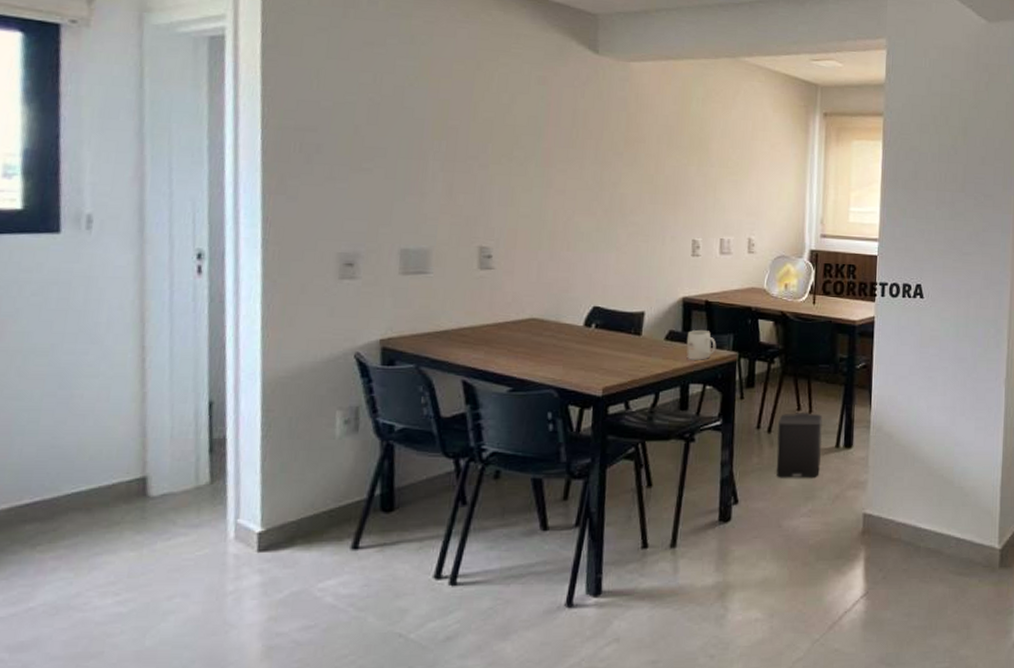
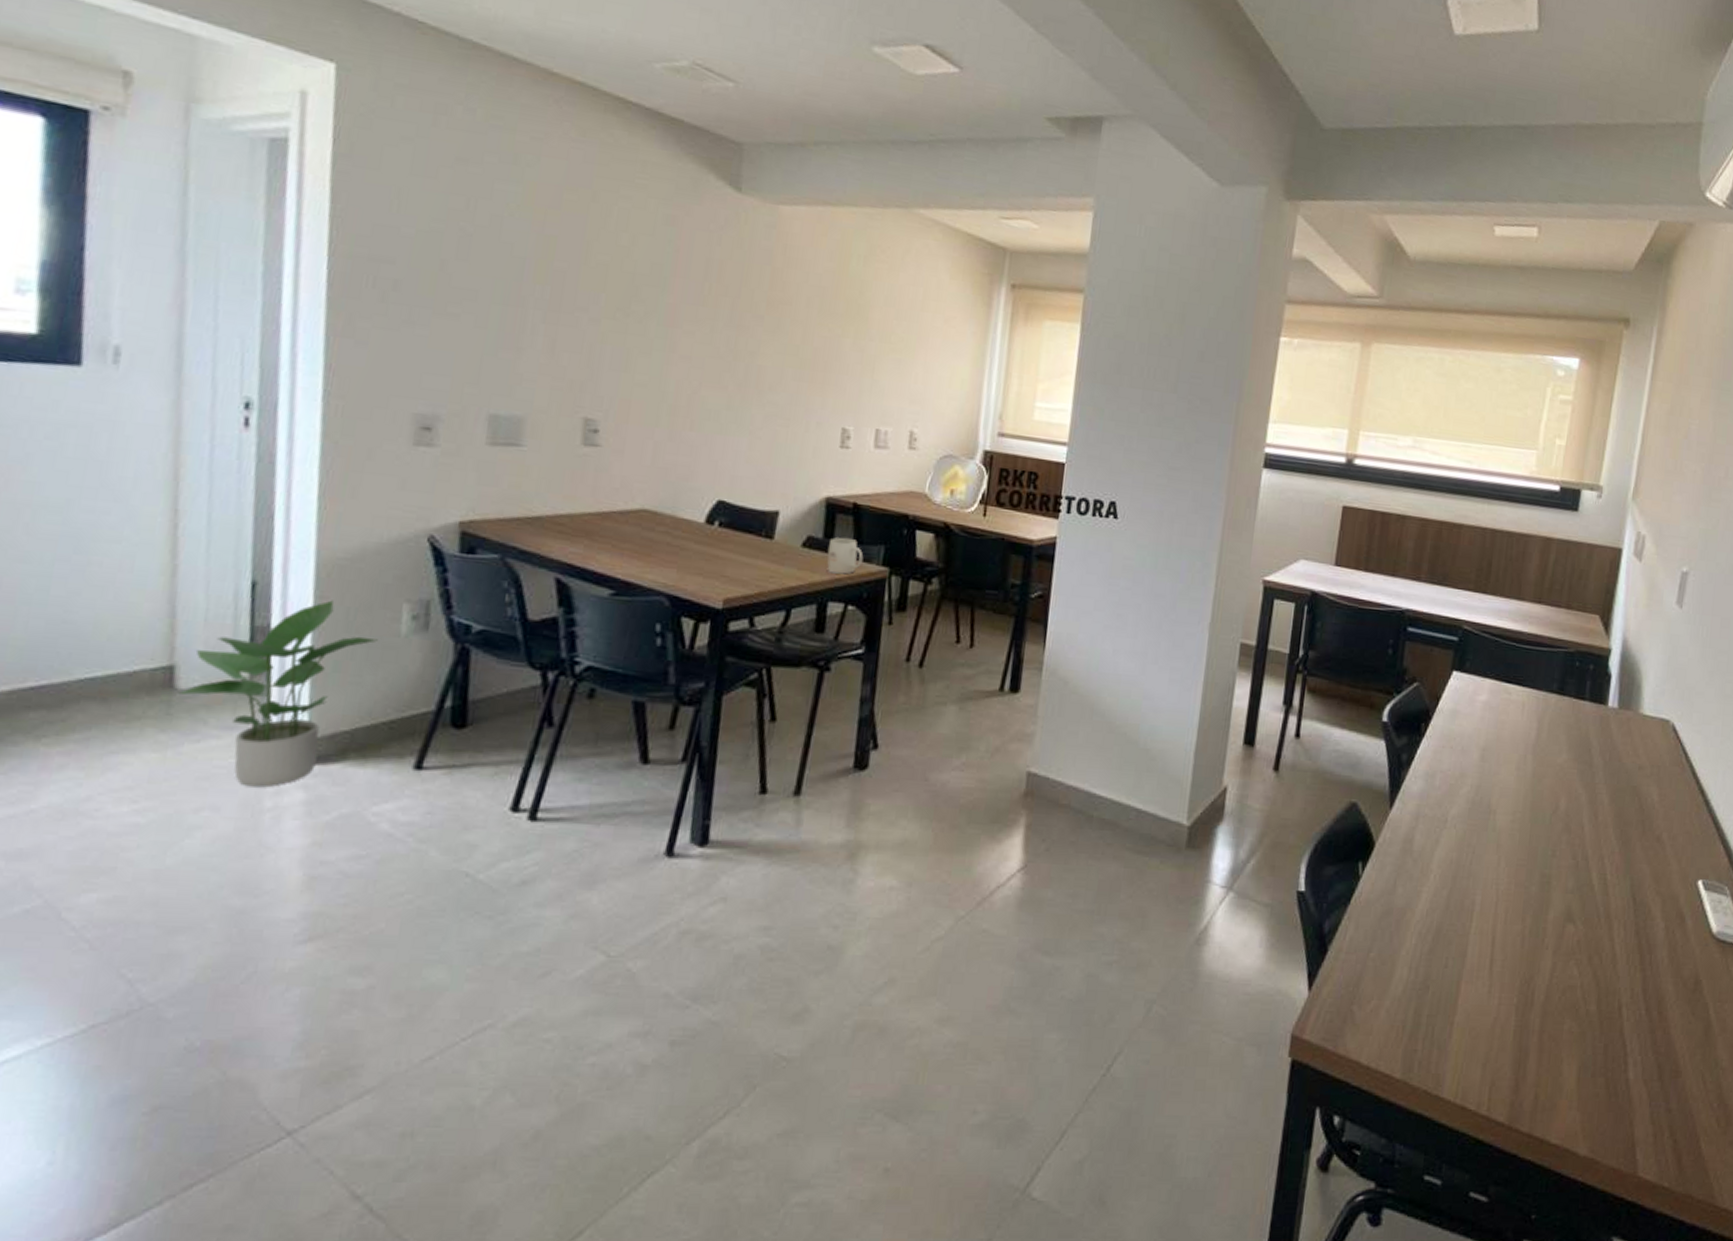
potted plant: none [151,412,316,575] -> present [179,600,378,788]
pedal bin: present [776,413,823,478] -> none [926,645,986,724]

